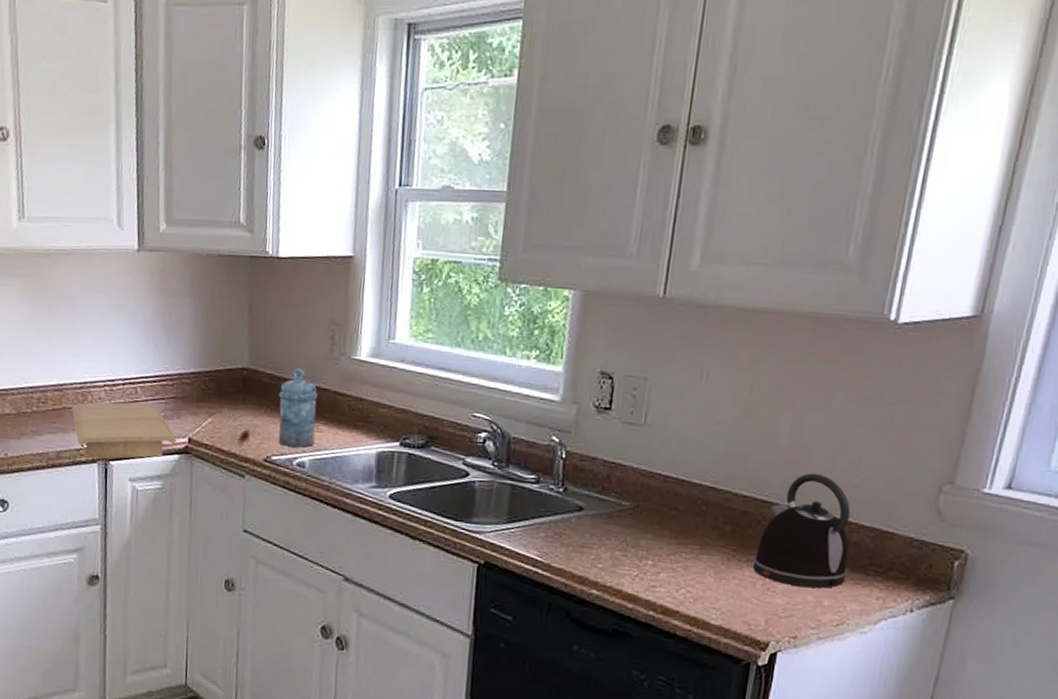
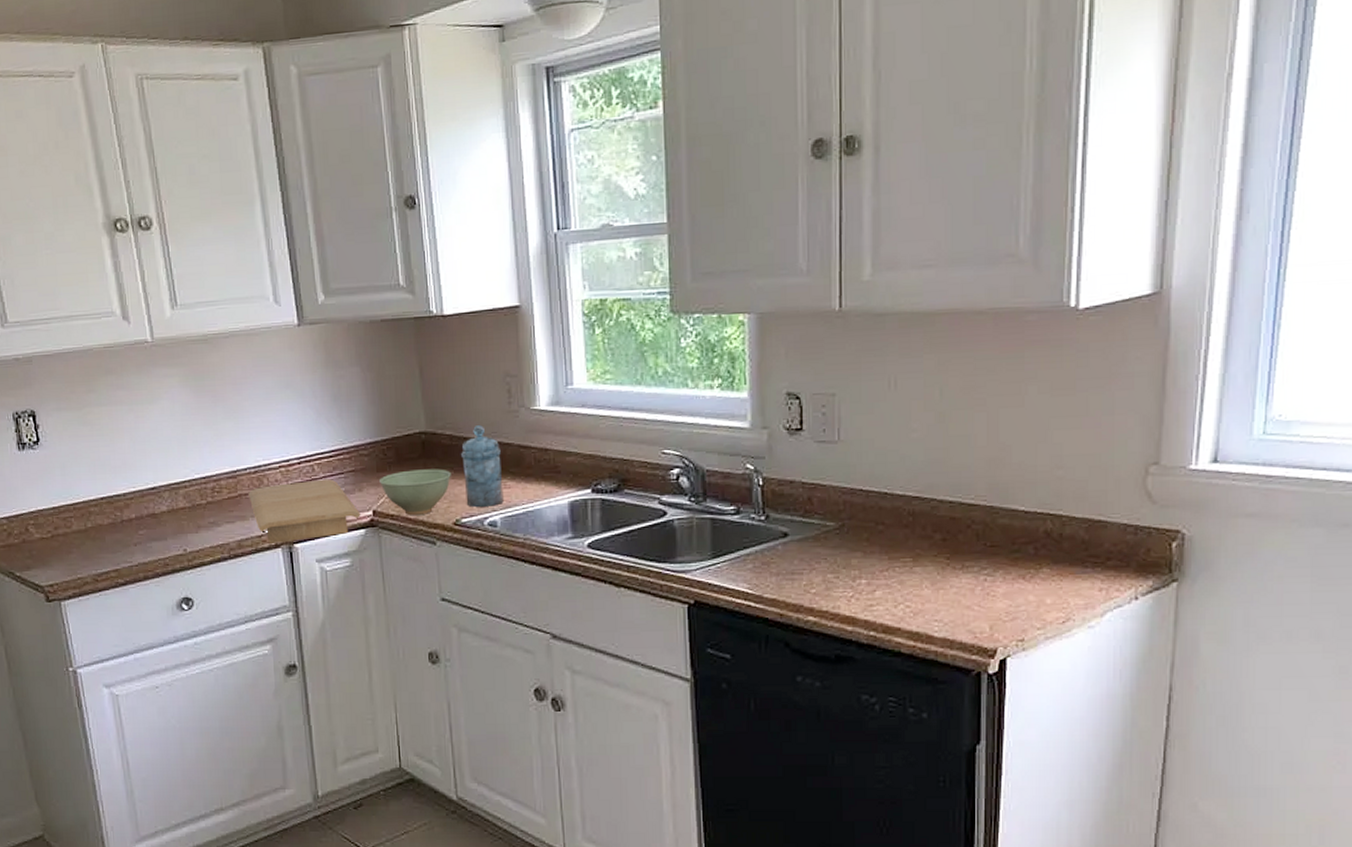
bowl: none [198,403,267,448] -> present [379,469,451,516]
kettle: present [753,473,851,588] -> none [968,470,1066,588]

